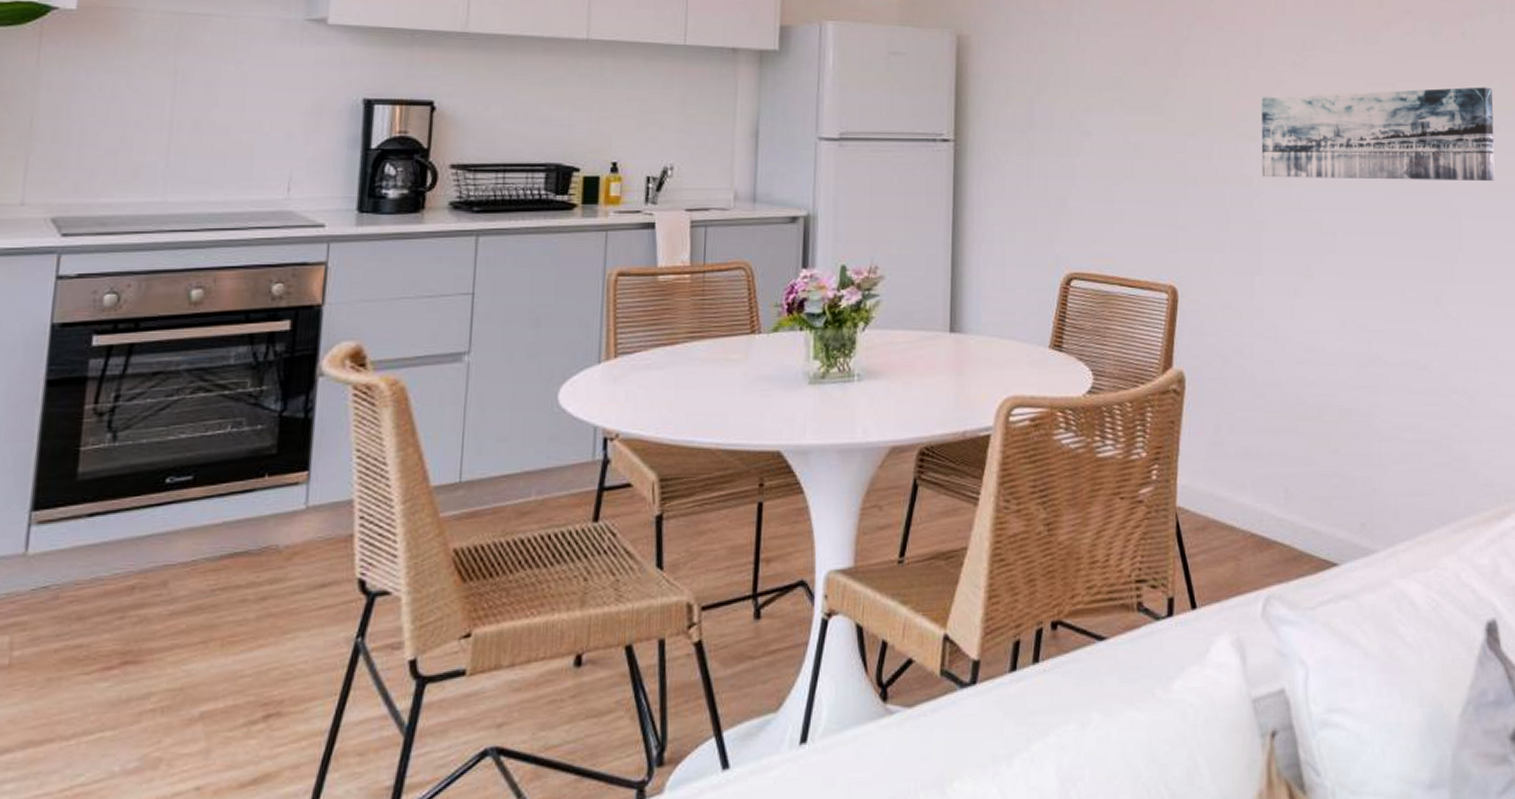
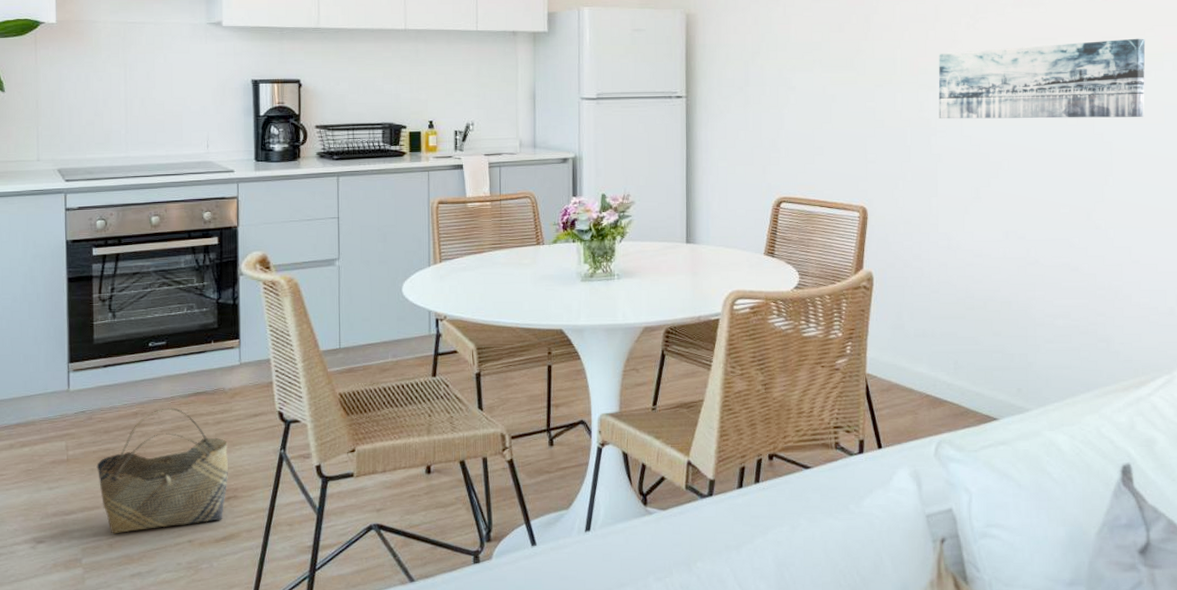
basket: none [57,577,275,783] -> present [96,407,228,534]

